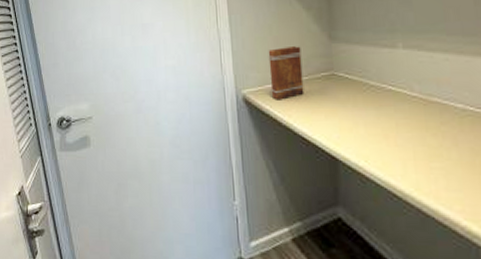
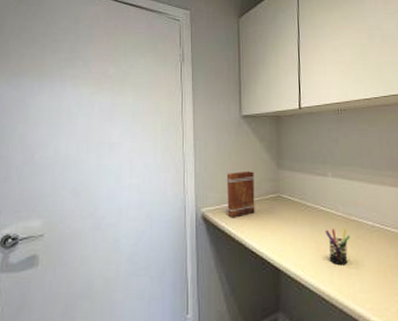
pen holder: none [394,112,431,157] -> present [325,228,350,266]

